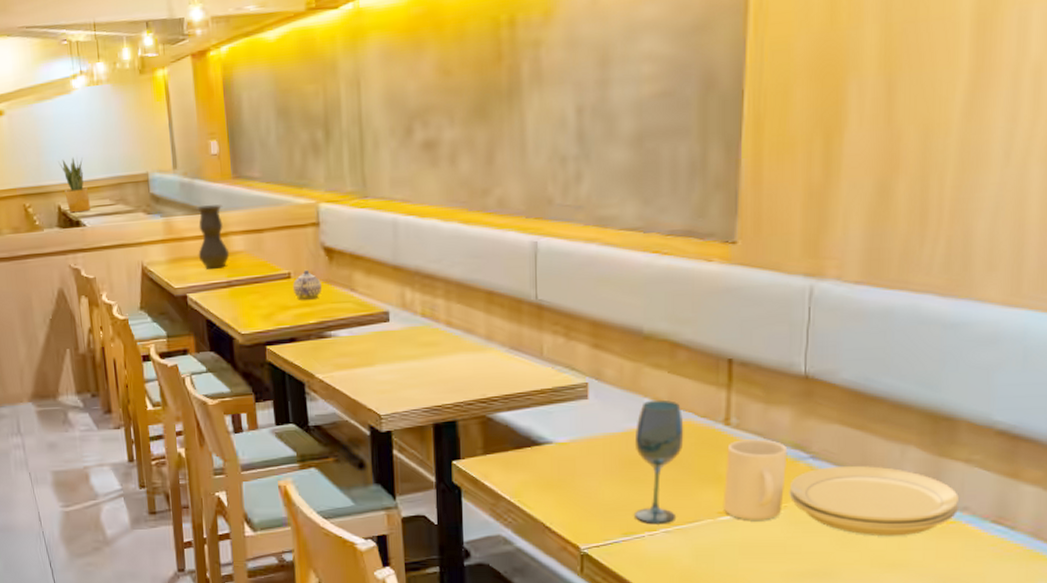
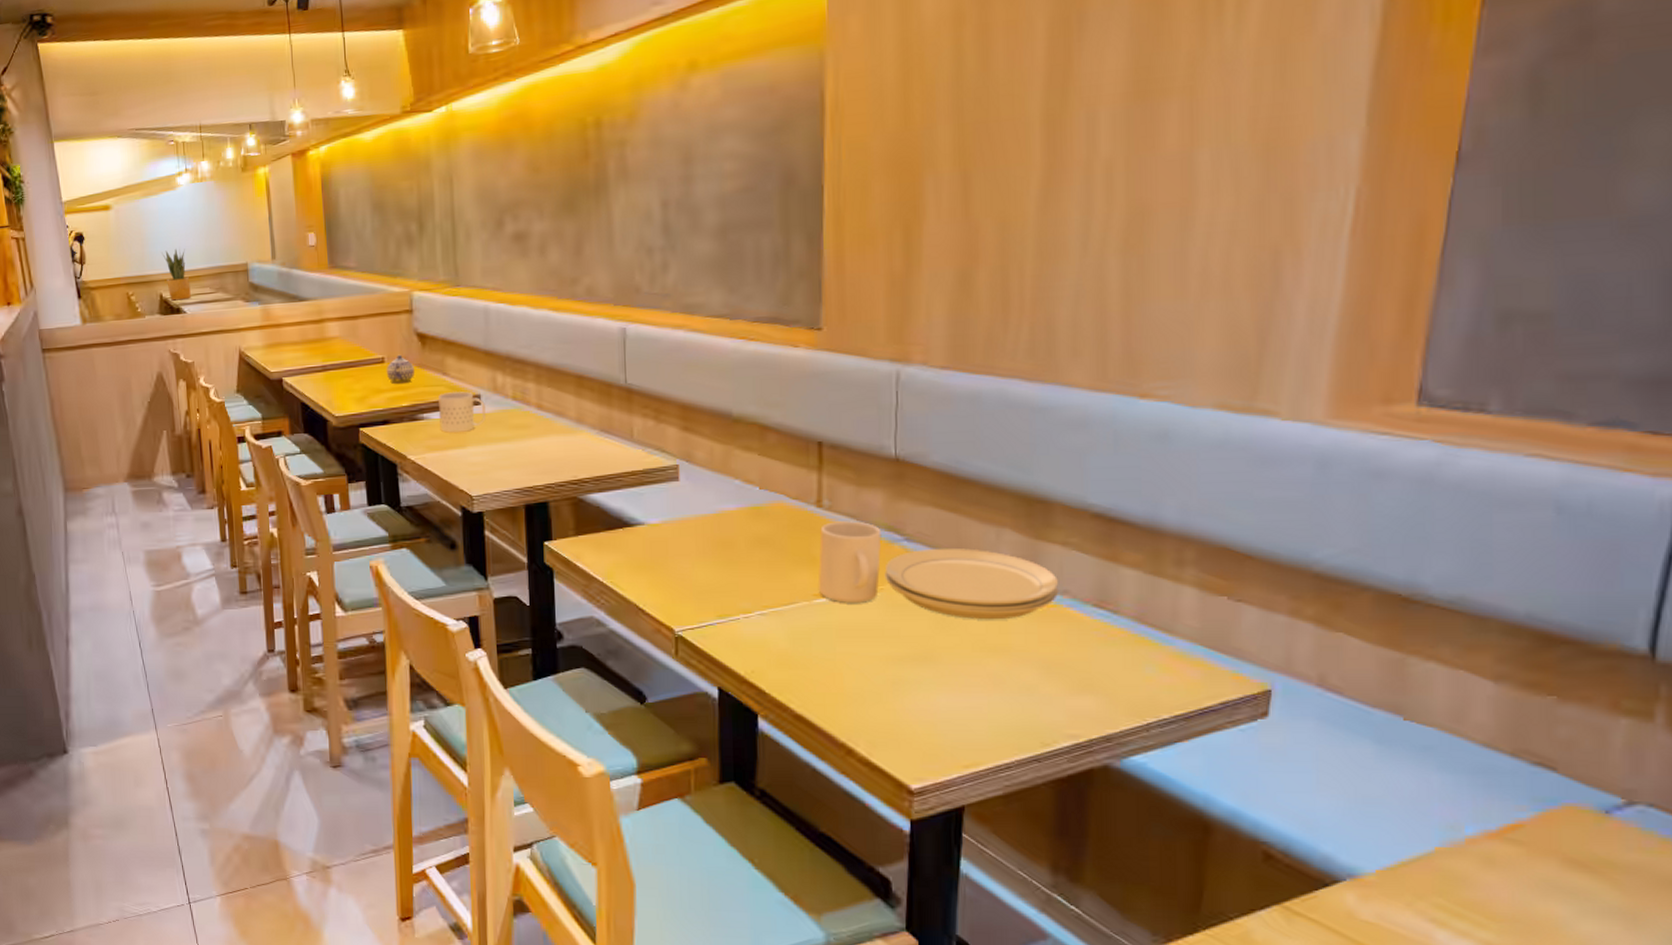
vase: present [195,204,230,270] -> none [292,293,325,355]
mug: none [346,308,394,352] -> present [439,391,486,434]
wineglass: present [634,399,684,523] -> none [726,481,777,606]

